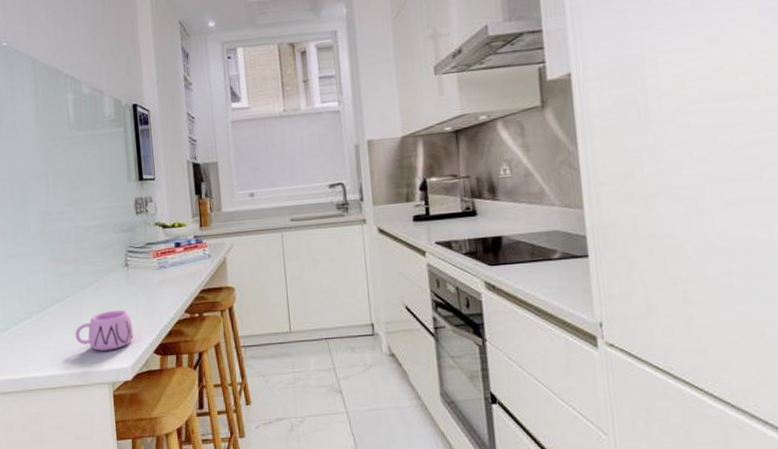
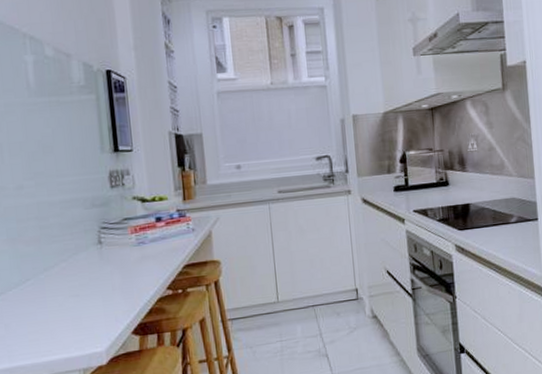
mug: present [75,309,134,351] -> none [37,290,109,337]

